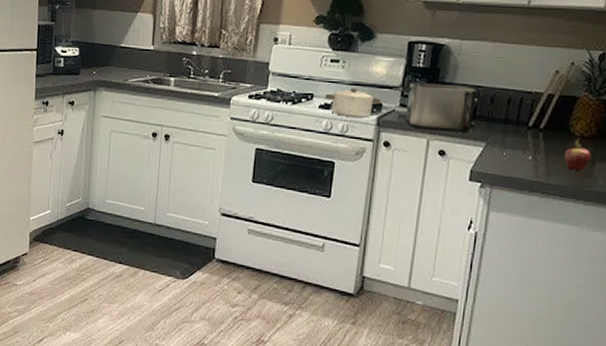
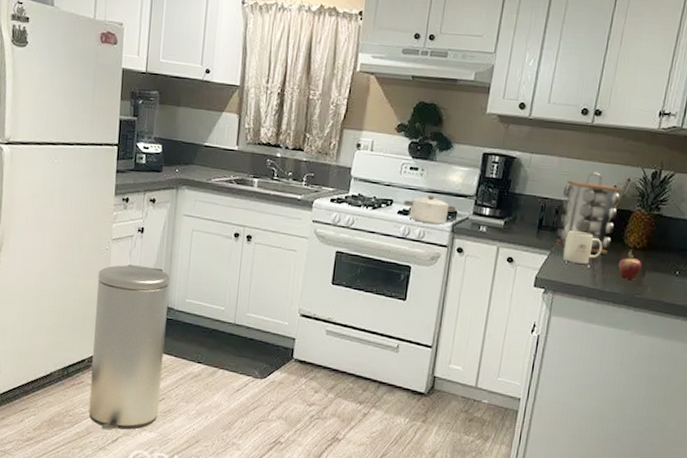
pedal bin: none [15,167,90,332] -> present [89,265,170,432]
toaster: present [405,82,478,133] -> none [477,191,544,242]
spice rack: none [491,56,563,145] -> present [555,172,620,254]
mug: none [500,119,545,156] -> present [562,230,603,264]

